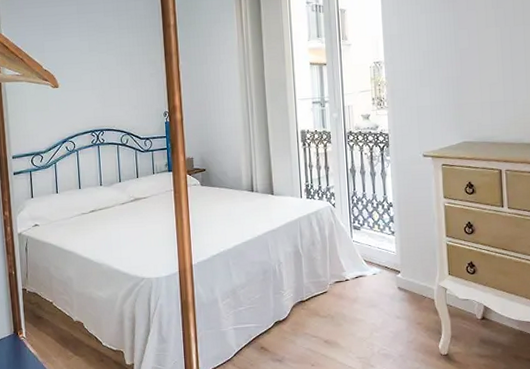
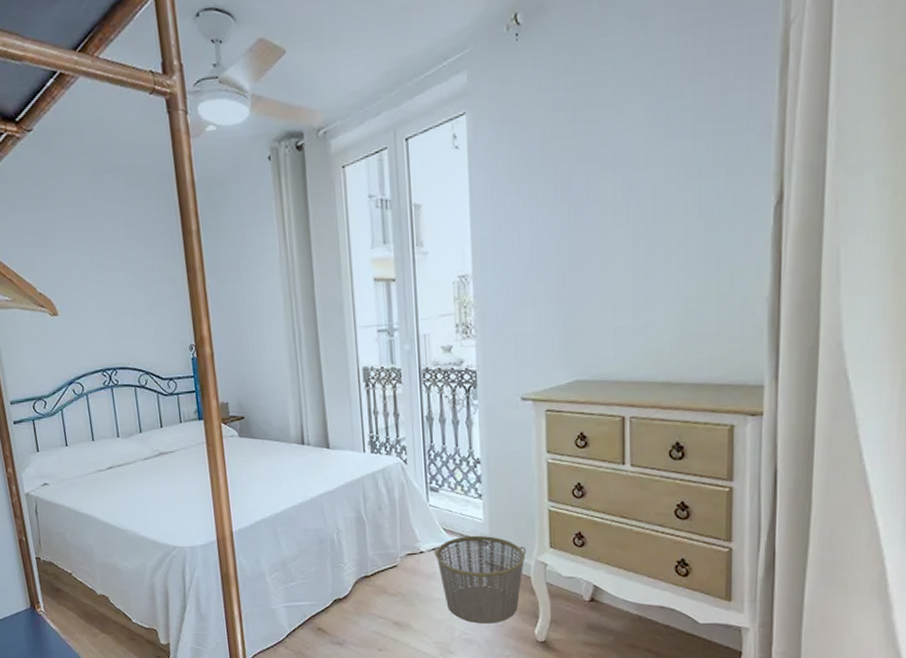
basket: none [356,265,430,340] -> present [433,535,526,624]

